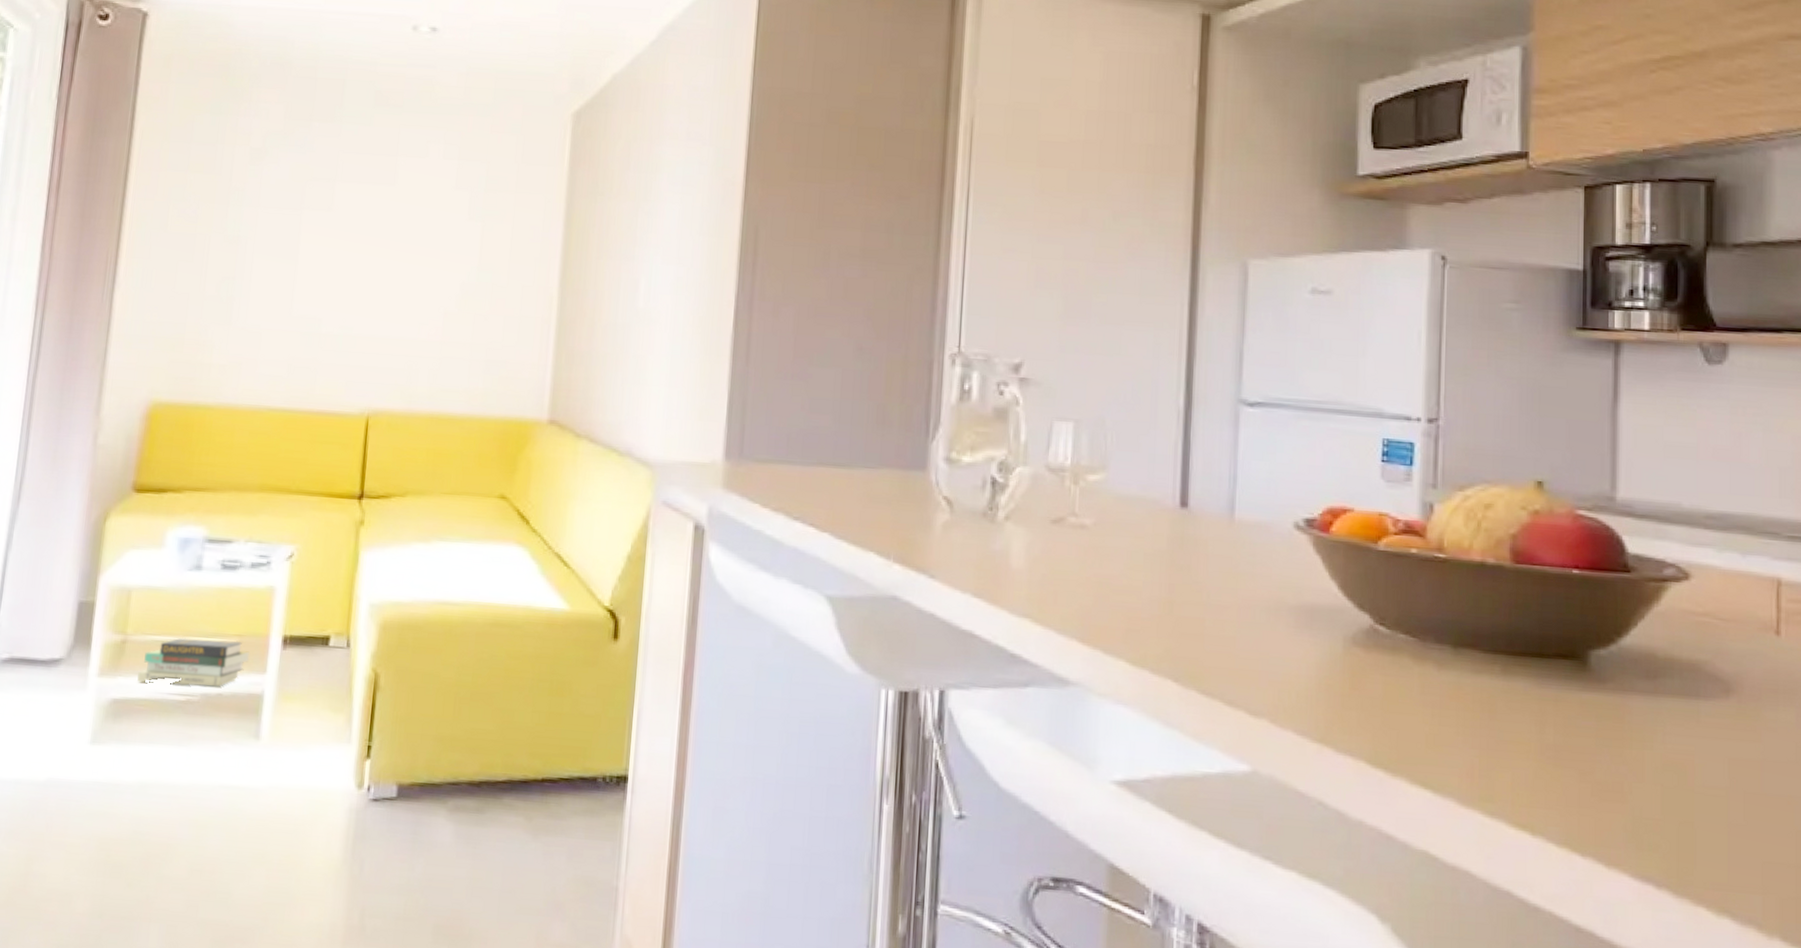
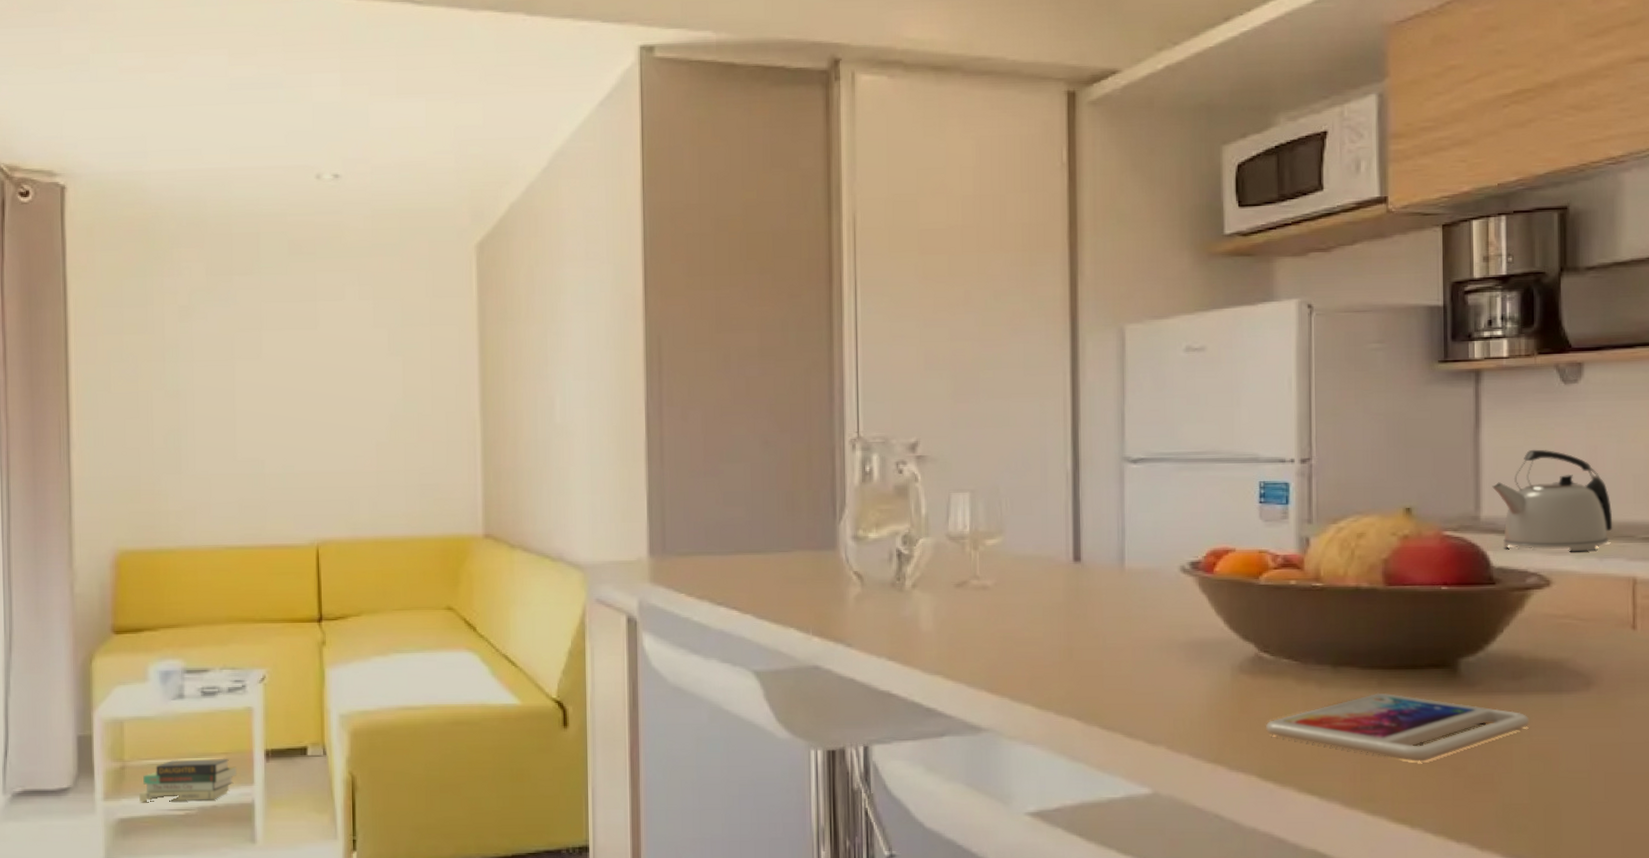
smartphone: none [1377,680,1664,762] -> present [1265,692,1530,762]
kettle: none [1629,430,1757,545] -> present [1492,449,1613,552]

